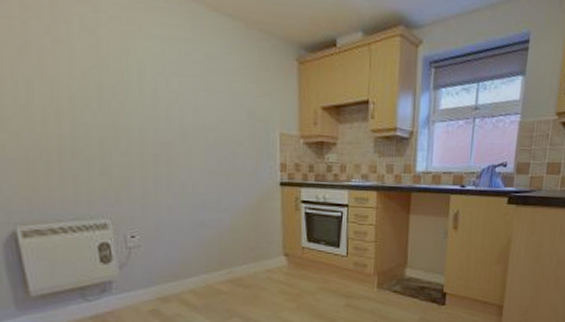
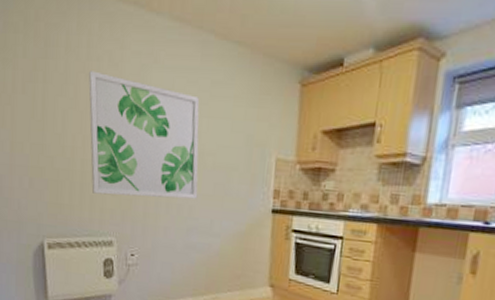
wall art: none [54,34,202,175] -> present [88,71,200,199]

